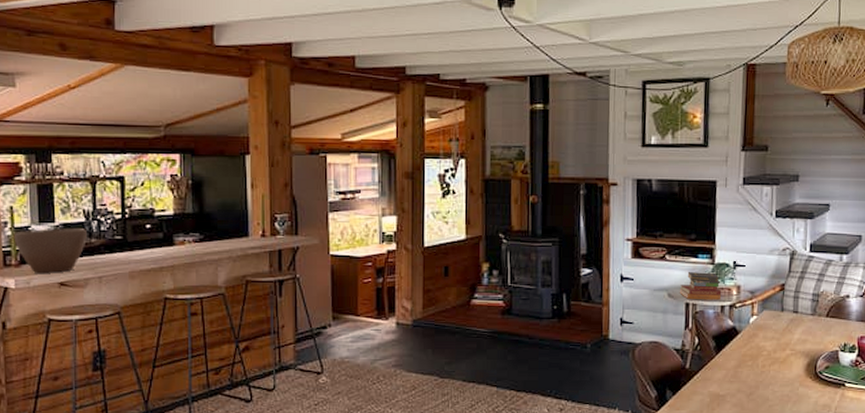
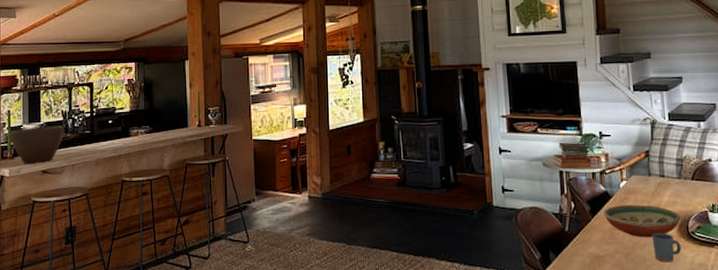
decorative bowl: none [729,341,811,377] -> present [604,204,681,238]
mug: none [777,372,807,403] -> present [652,233,681,262]

